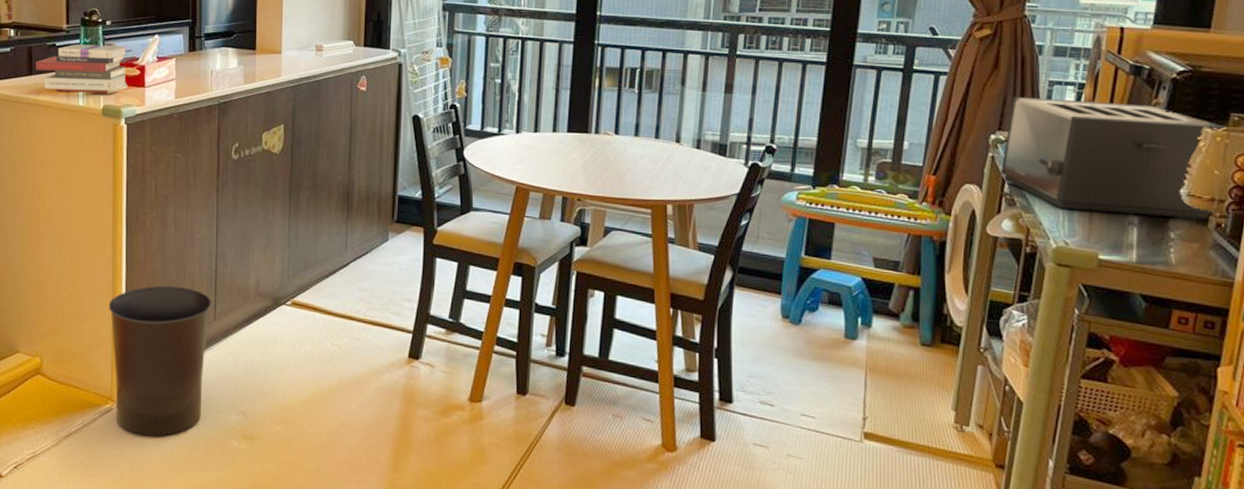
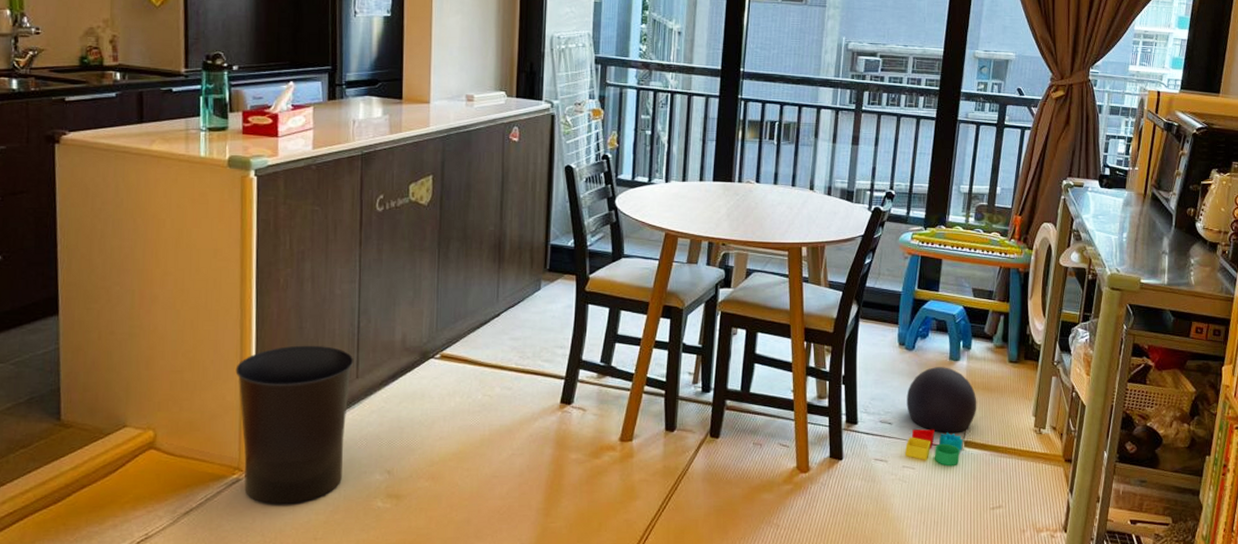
books: present [35,44,128,94] -> none [147,90,258,144]
toy blocks: none [791,414,862,459] -> present [905,429,963,466]
ball: none [792,345,880,423] -> present [906,367,977,434]
toaster: present [1001,97,1227,220] -> none [1070,149,1230,248]

